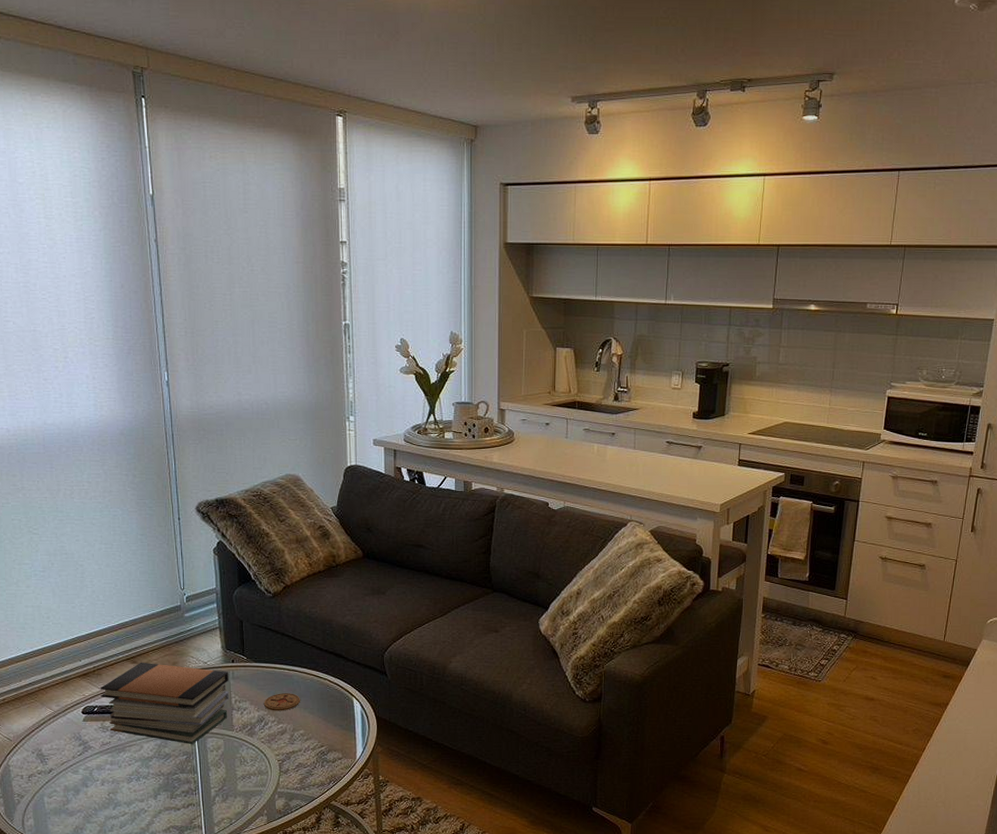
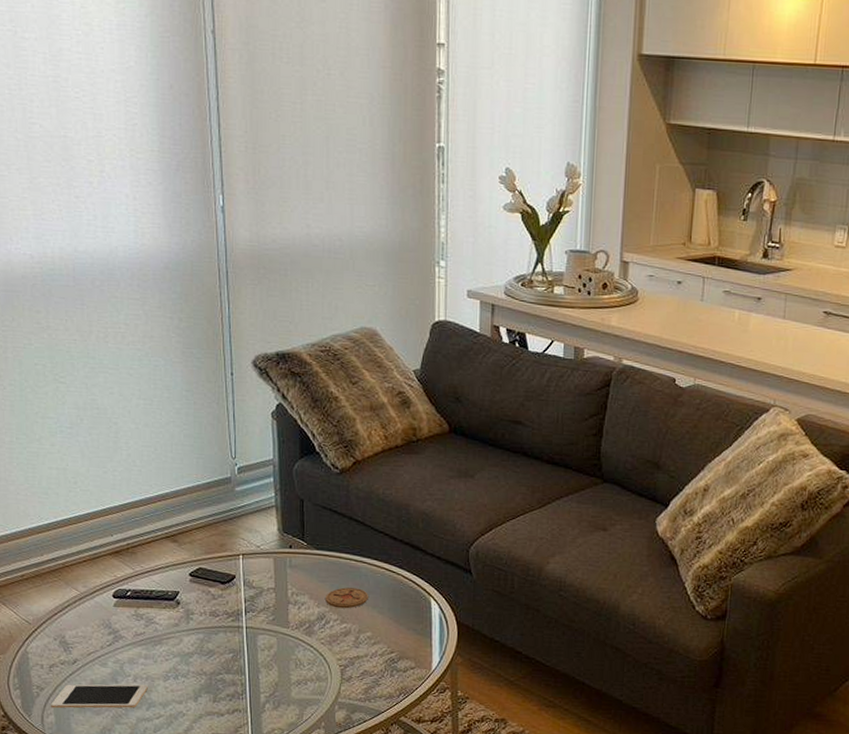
cell phone: none [30,787,114,813] -> present [51,684,148,709]
book stack: present [99,662,230,744] -> none [134,541,286,641]

